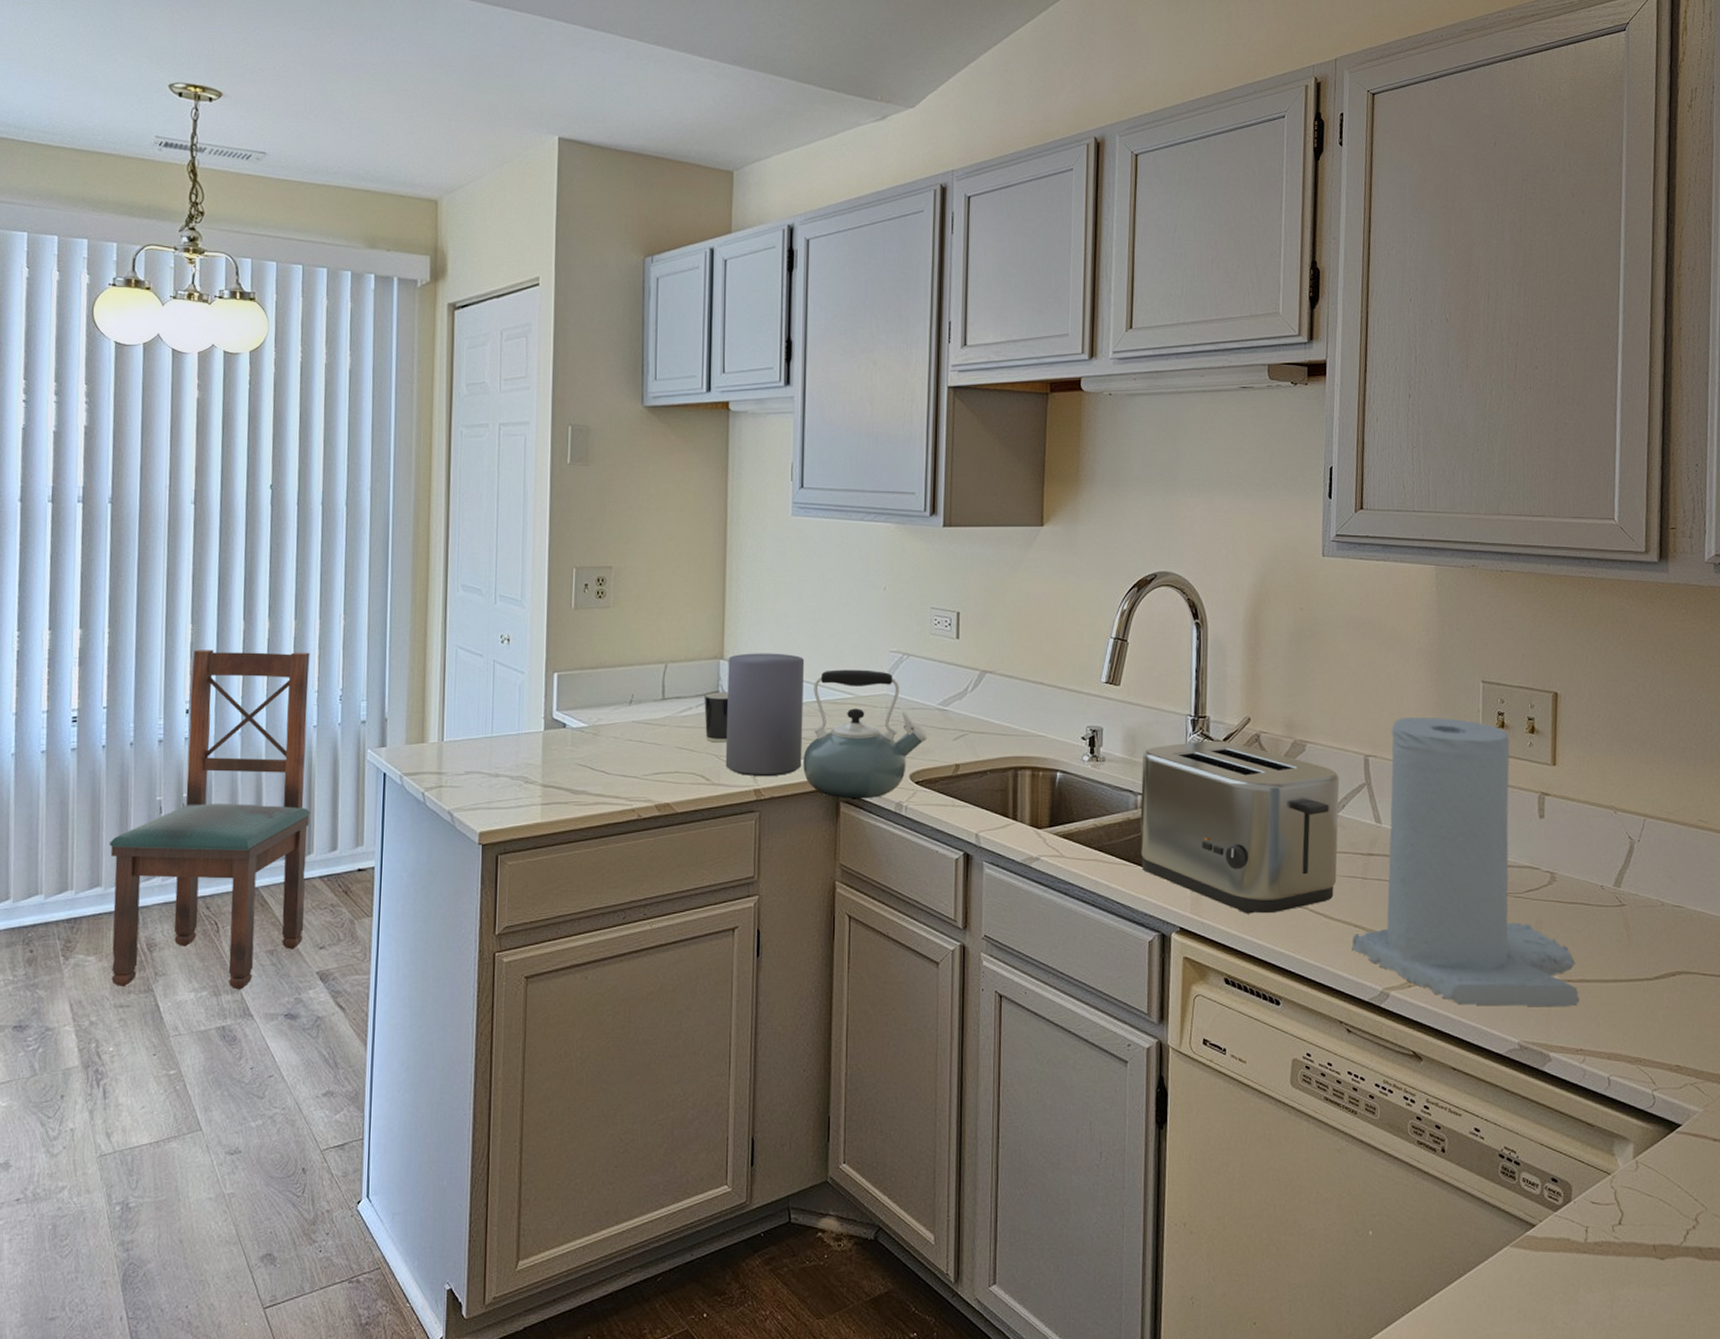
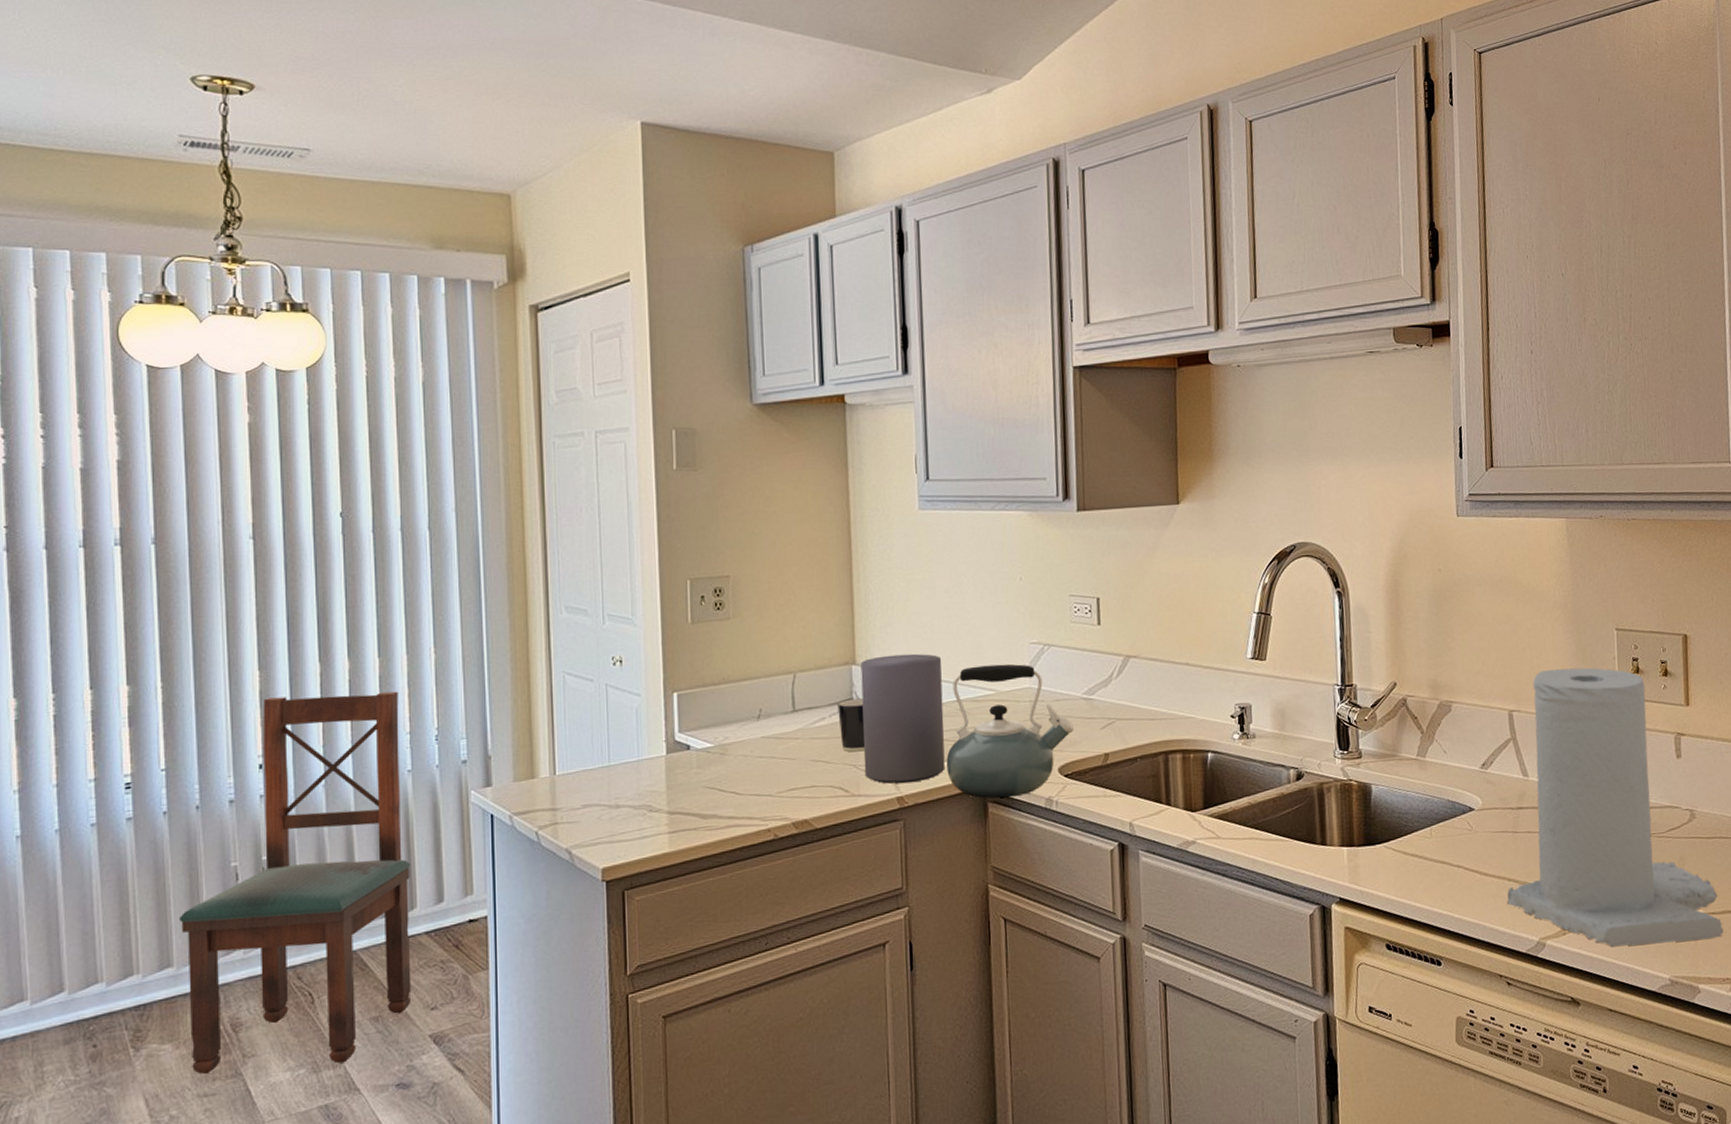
toaster: present [1140,740,1340,914] -> none [1292,708,1489,878]

